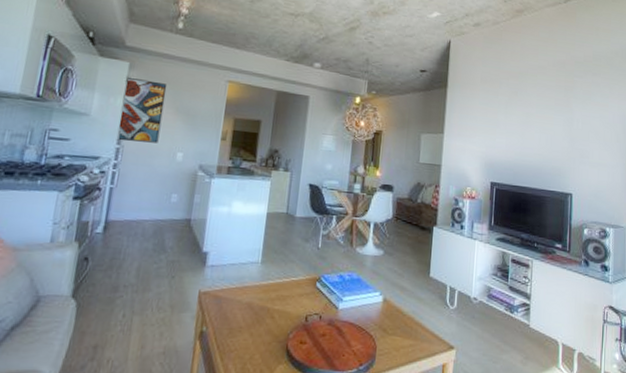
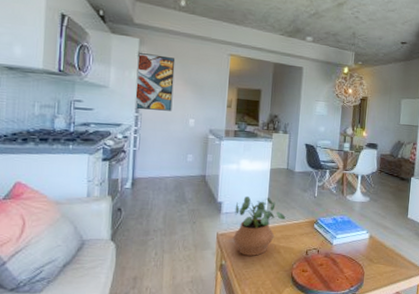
potted plant: none [217,245,282,321] -> present [233,195,285,256]

